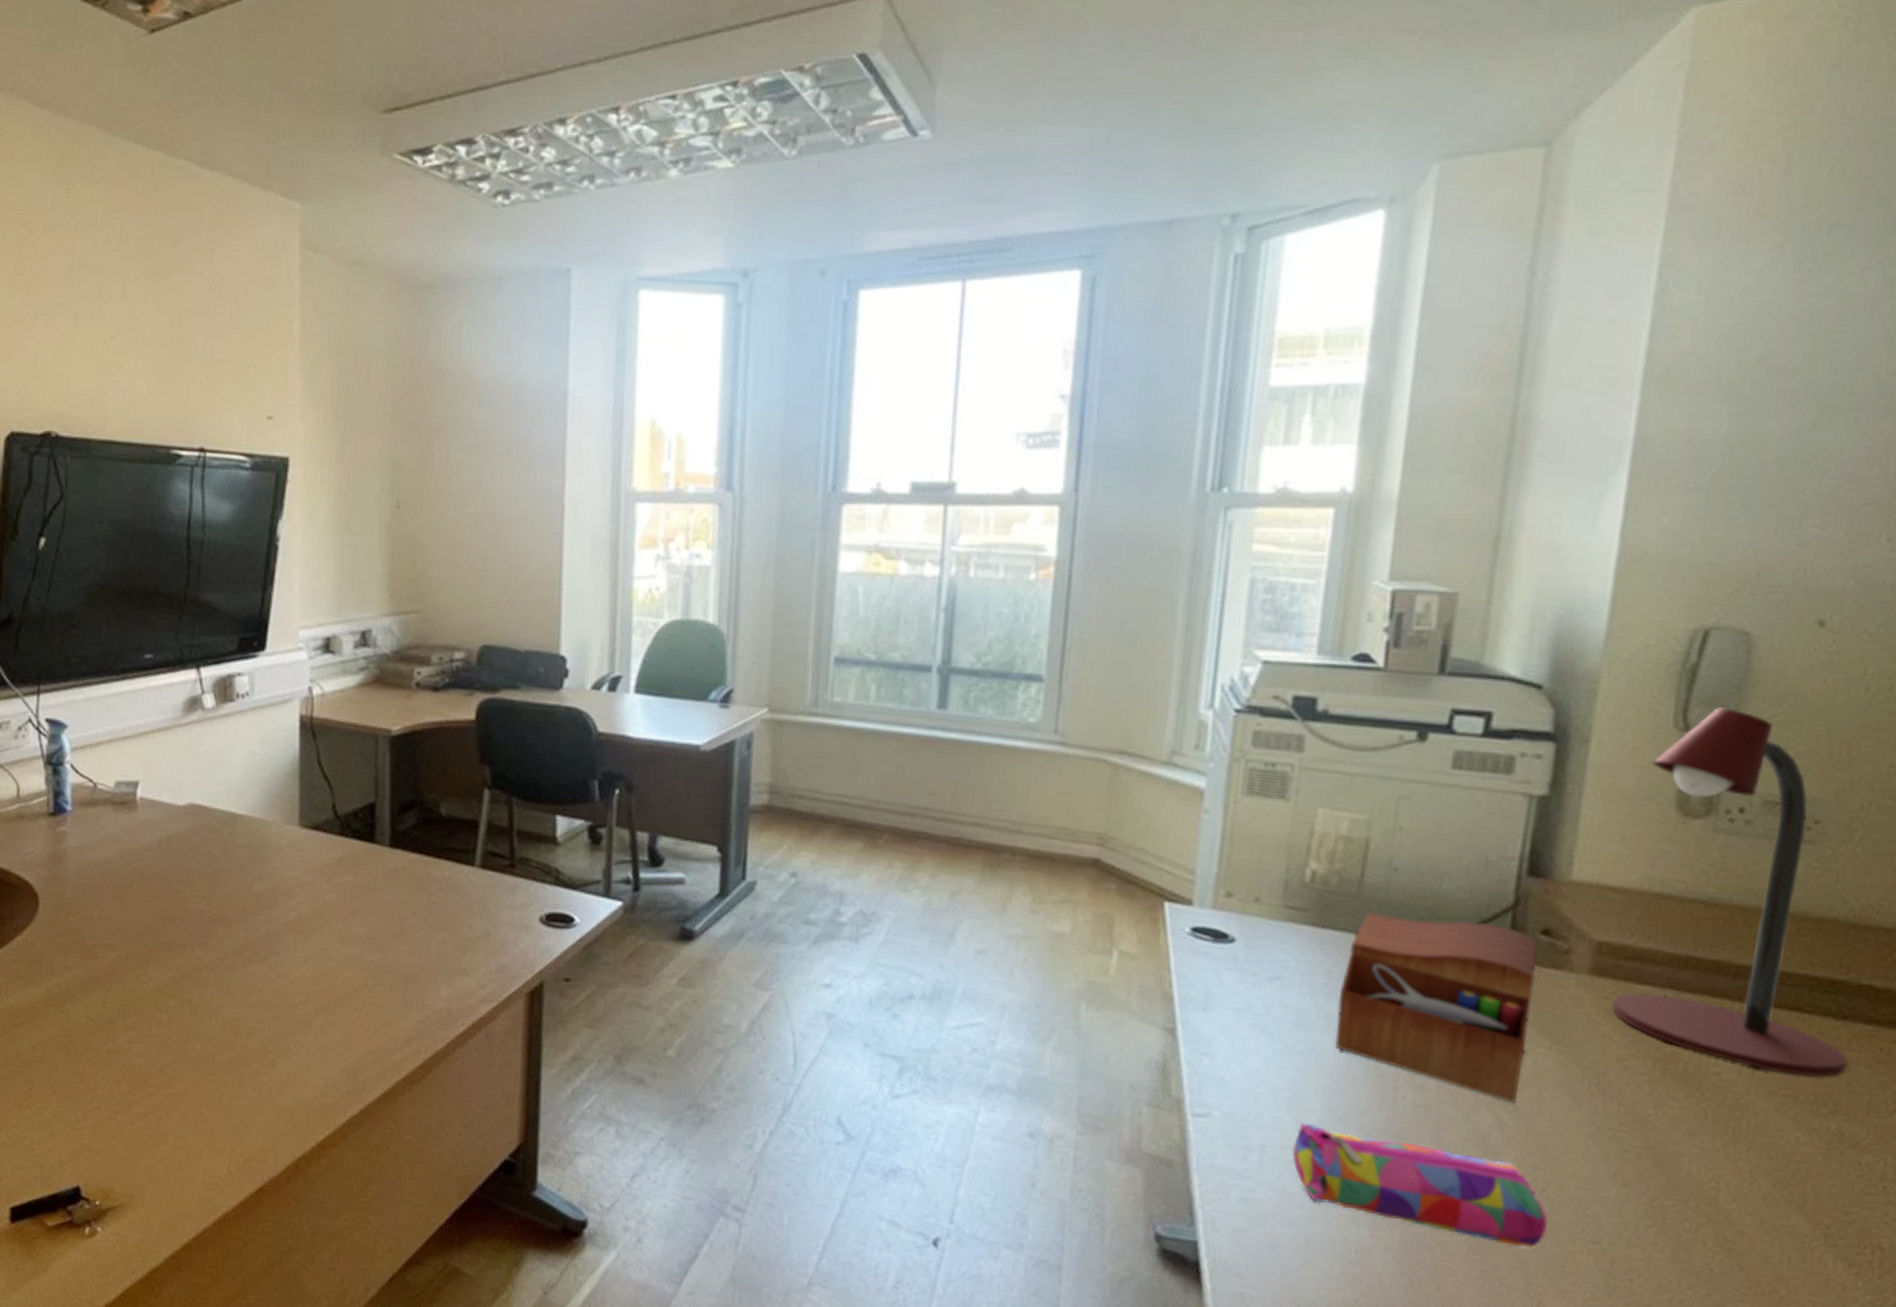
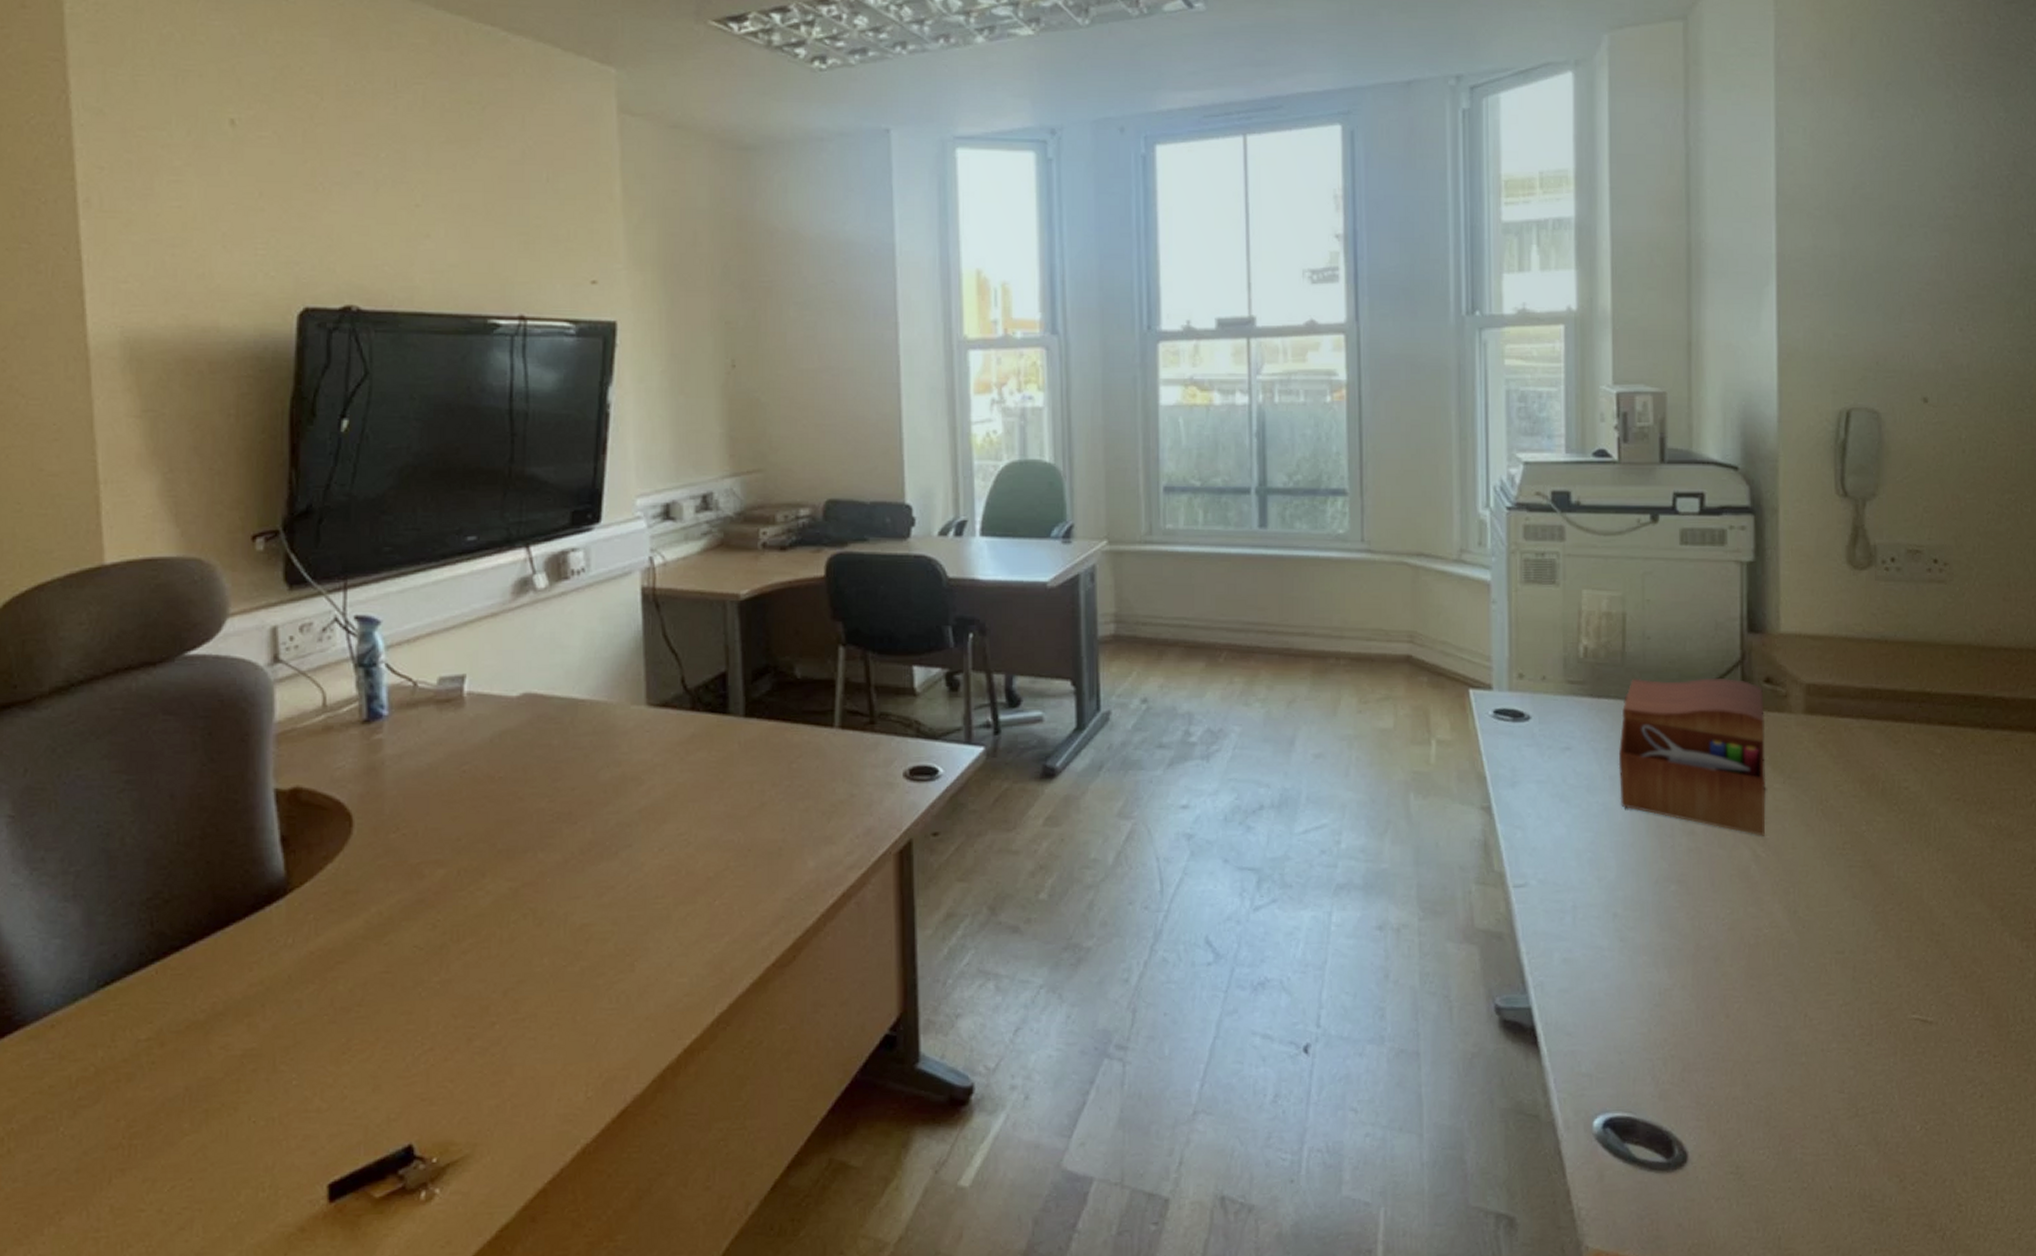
pencil case: present [1292,1123,1549,1247] -> none [1599,880,1803,967]
desk lamp: present [1611,707,1848,1077] -> none [1824,475,1995,781]

